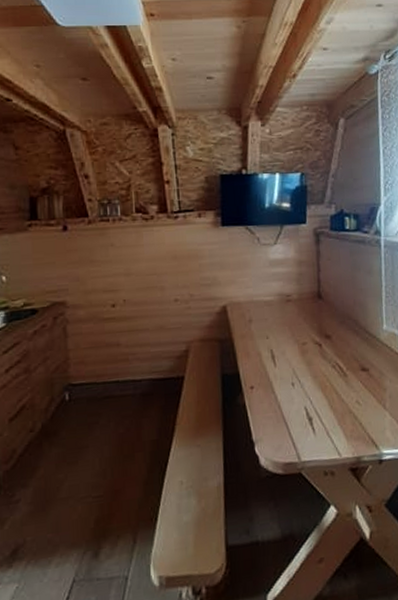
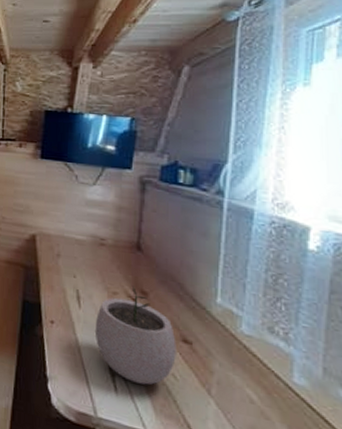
plant pot: none [290,332,358,420] -> present [94,286,176,385]

